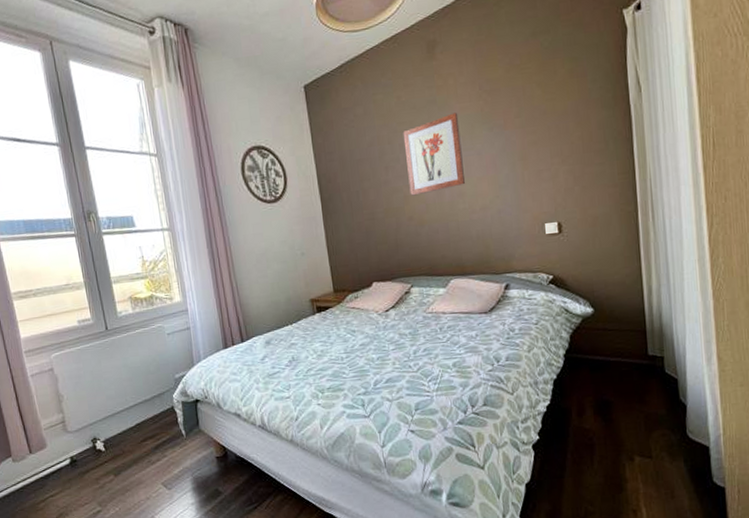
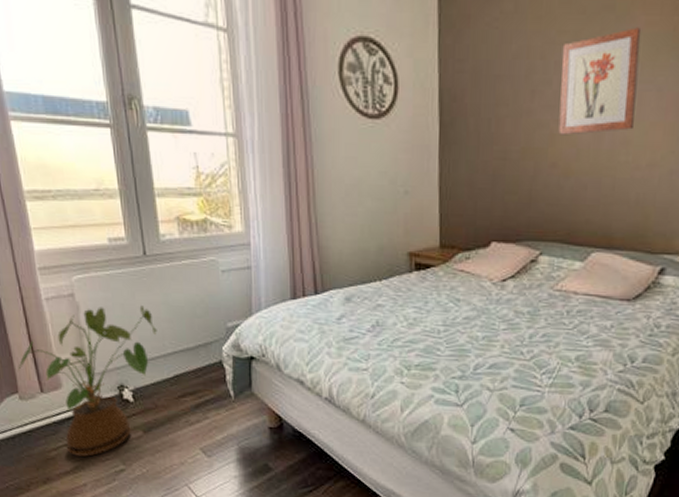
house plant: none [10,370,120,504] -> present [17,305,157,457]

